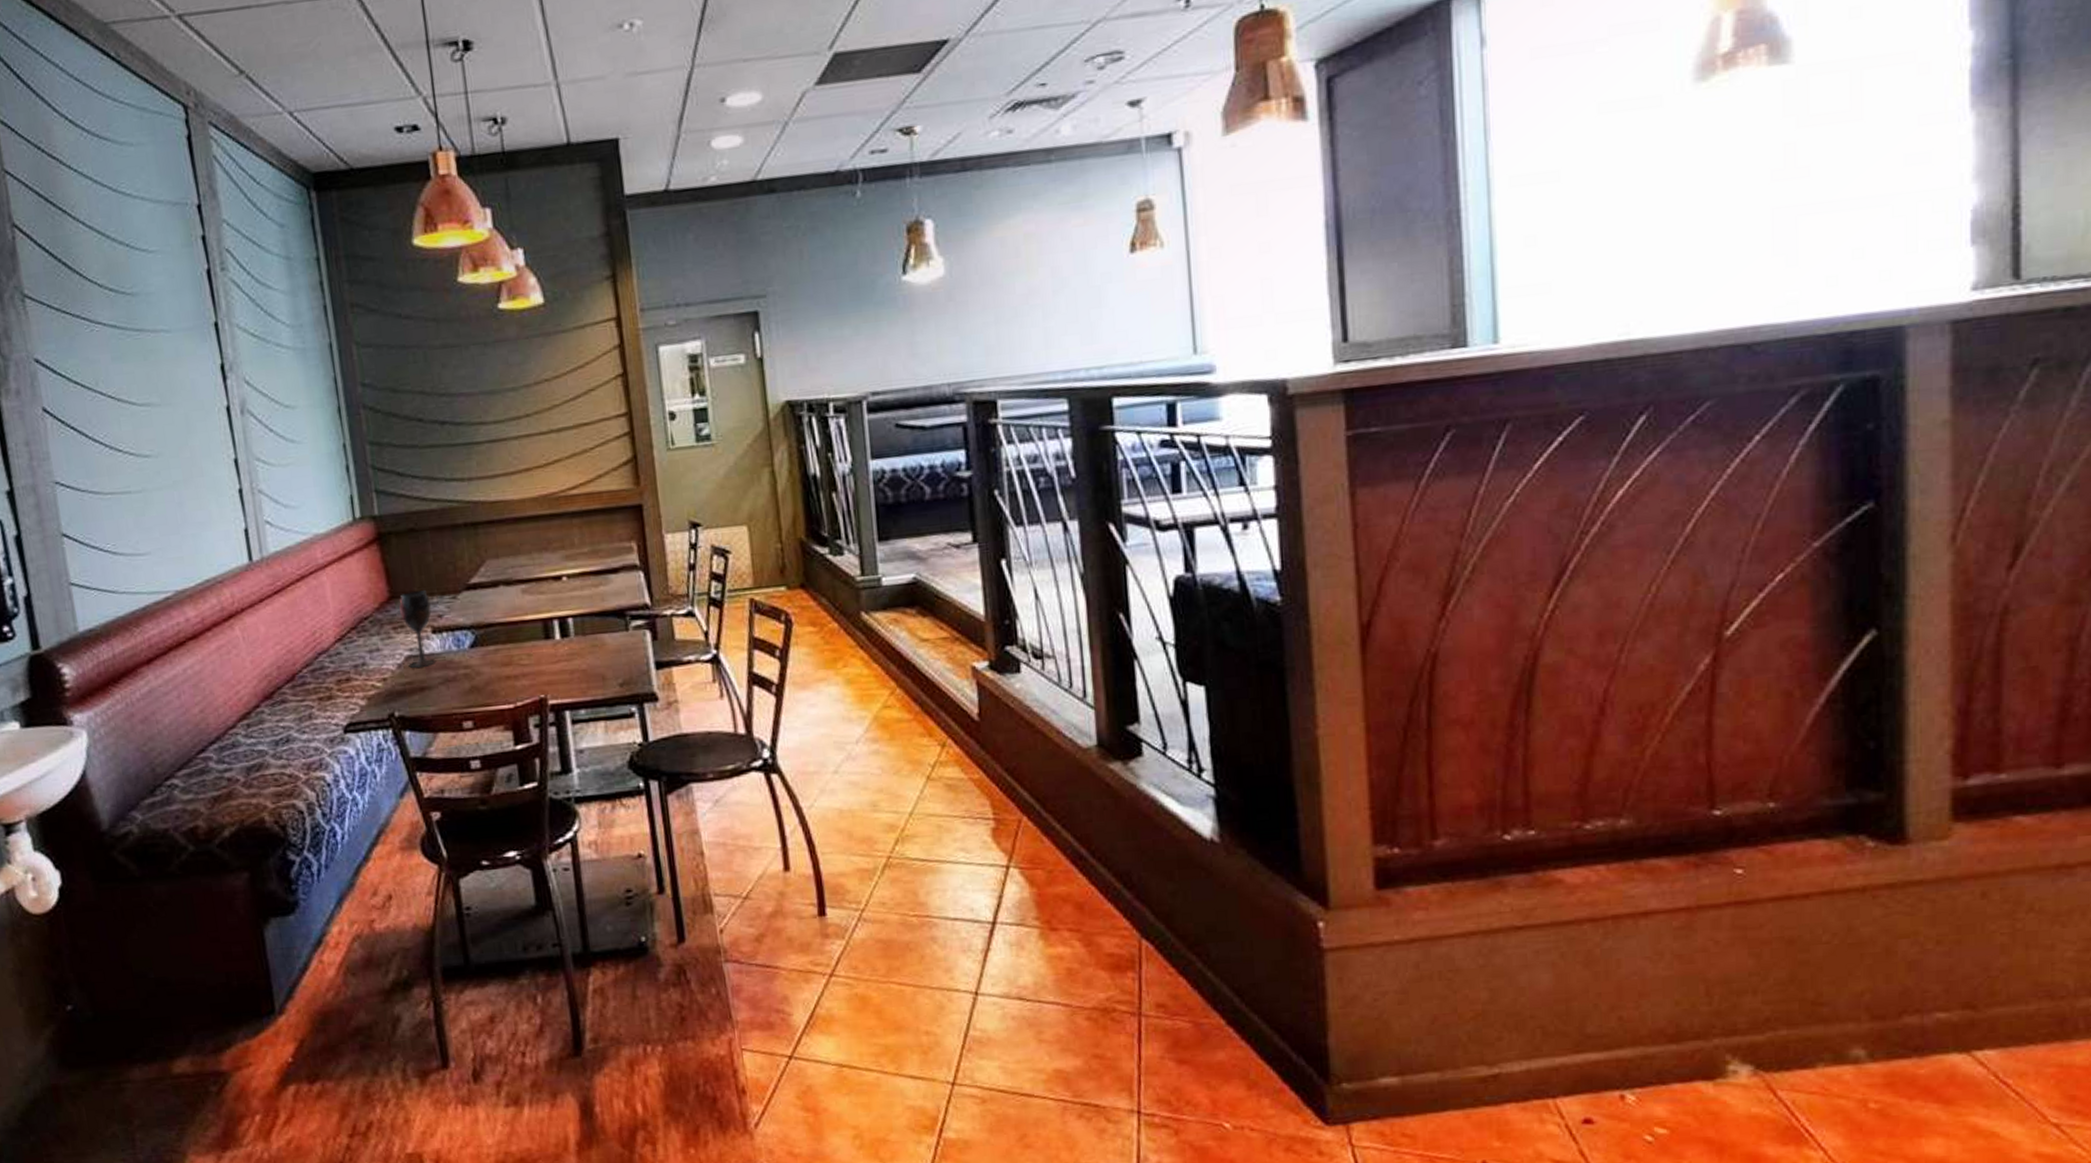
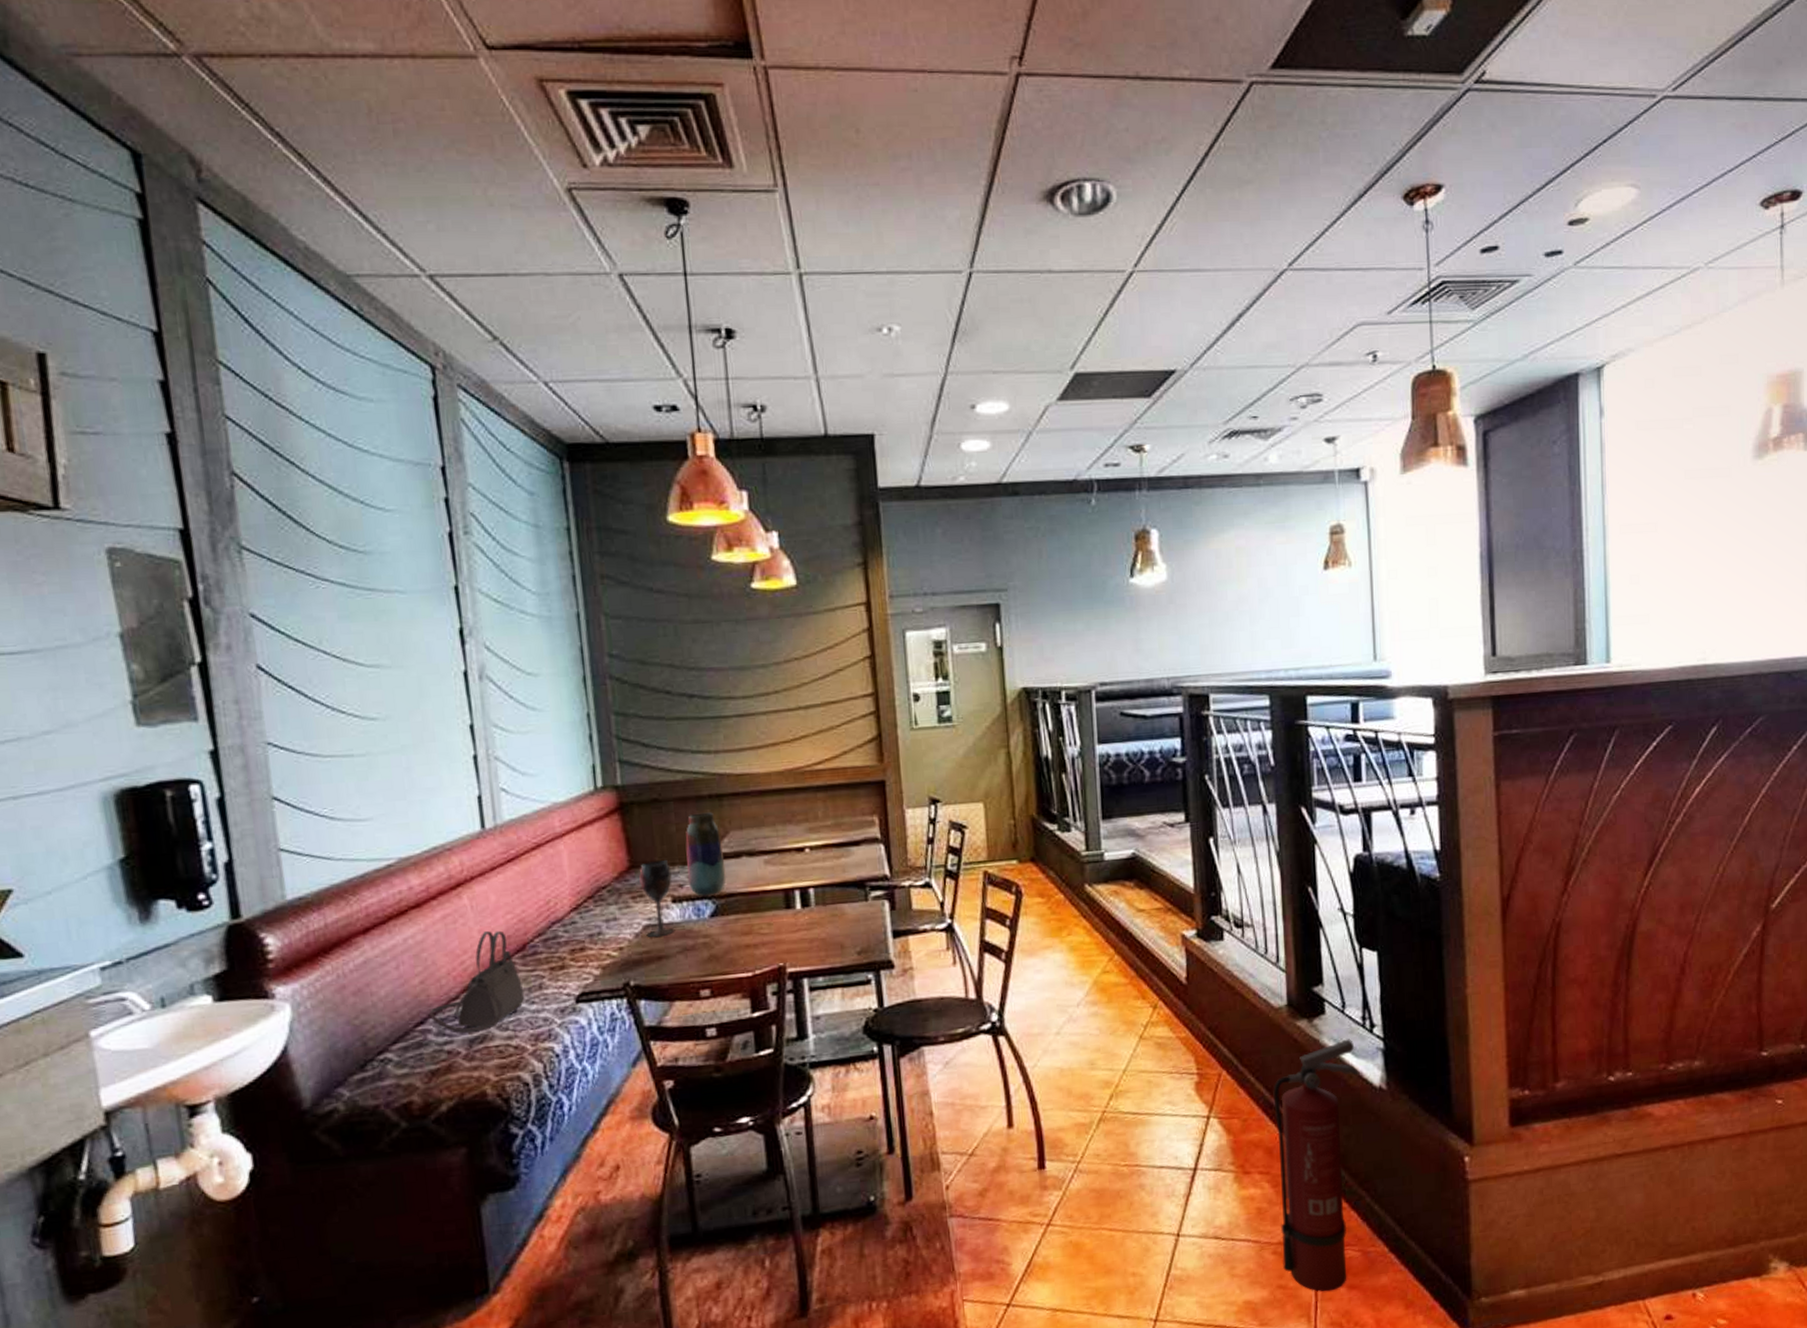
handbag: none [209,661,296,761] -> present [428,930,525,1033]
vase: none [443,541,485,627] -> present [685,812,727,896]
fire extinguisher: none [1082,784,1186,1065] -> present [1273,1039,1360,1292]

